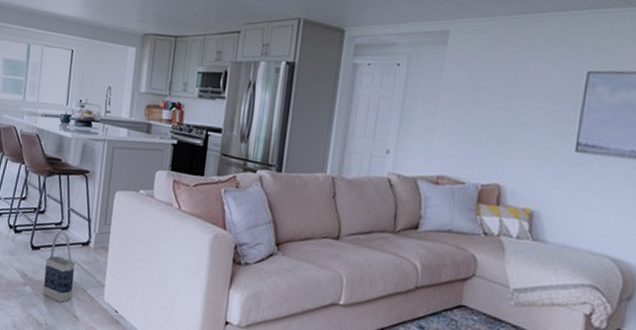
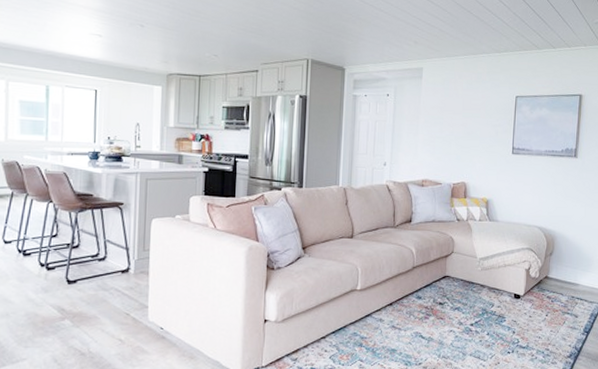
bag: present [42,231,75,303] -> none [83,262,116,329]

